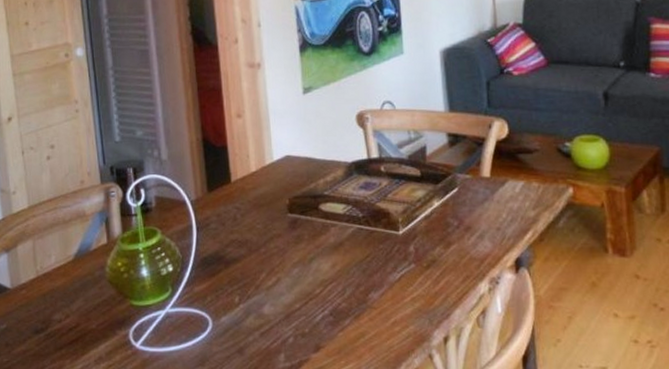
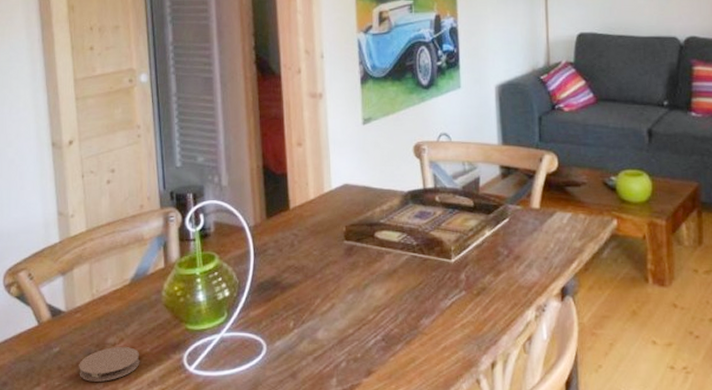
coaster: none [26,323,86,358] -> present [79,347,140,382]

